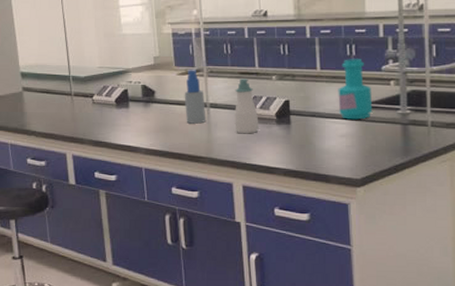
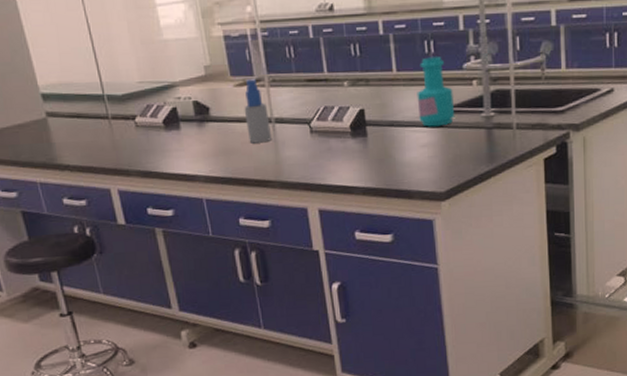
soap bottle: present [234,78,259,134] -> none [302,86,333,152]

